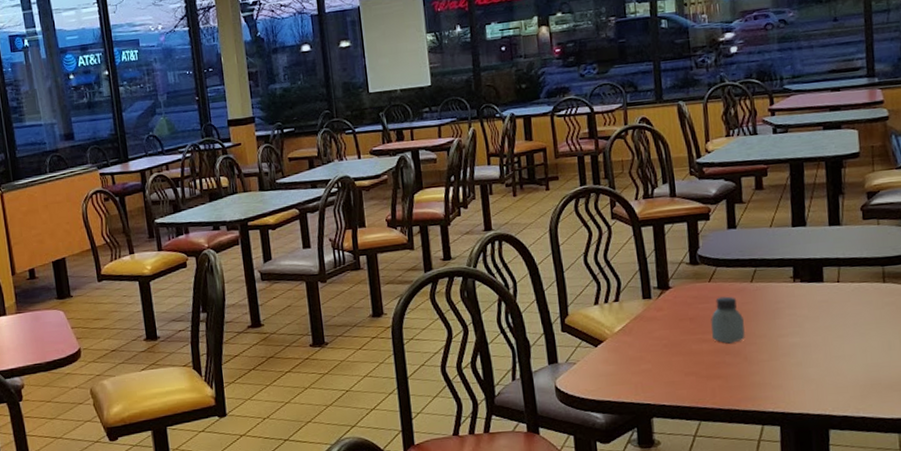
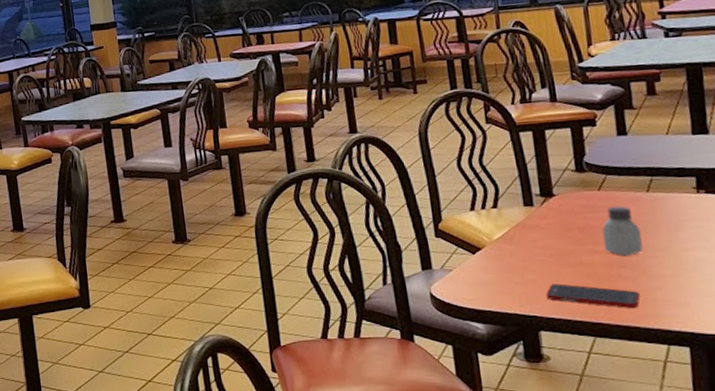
cell phone: none [659,372,741,393] -> present [545,283,640,309]

